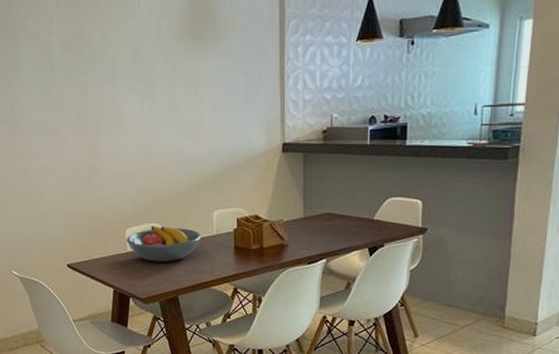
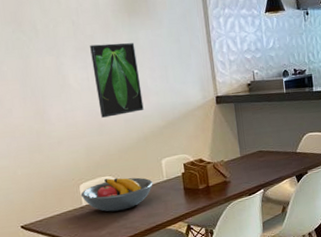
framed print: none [148,73,199,158] -> present [90,43,144,118]

